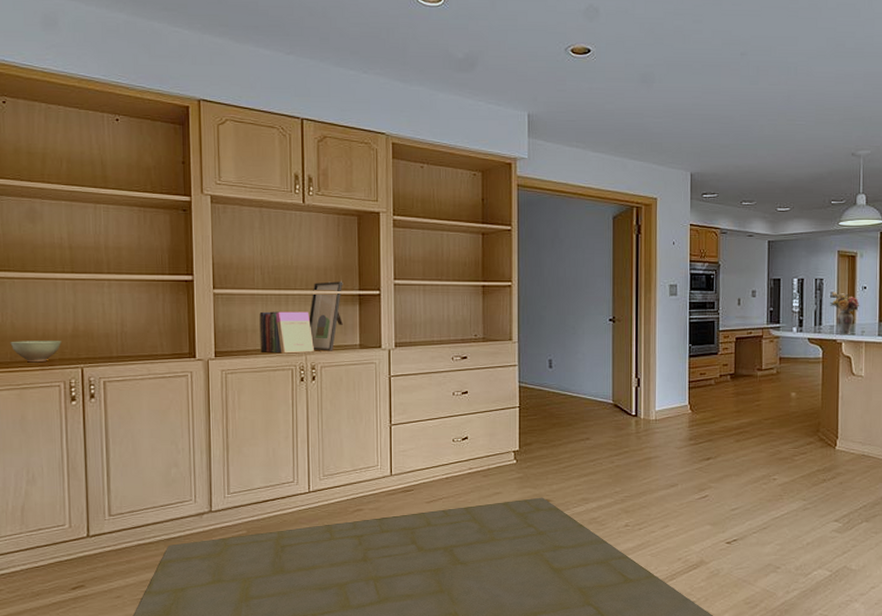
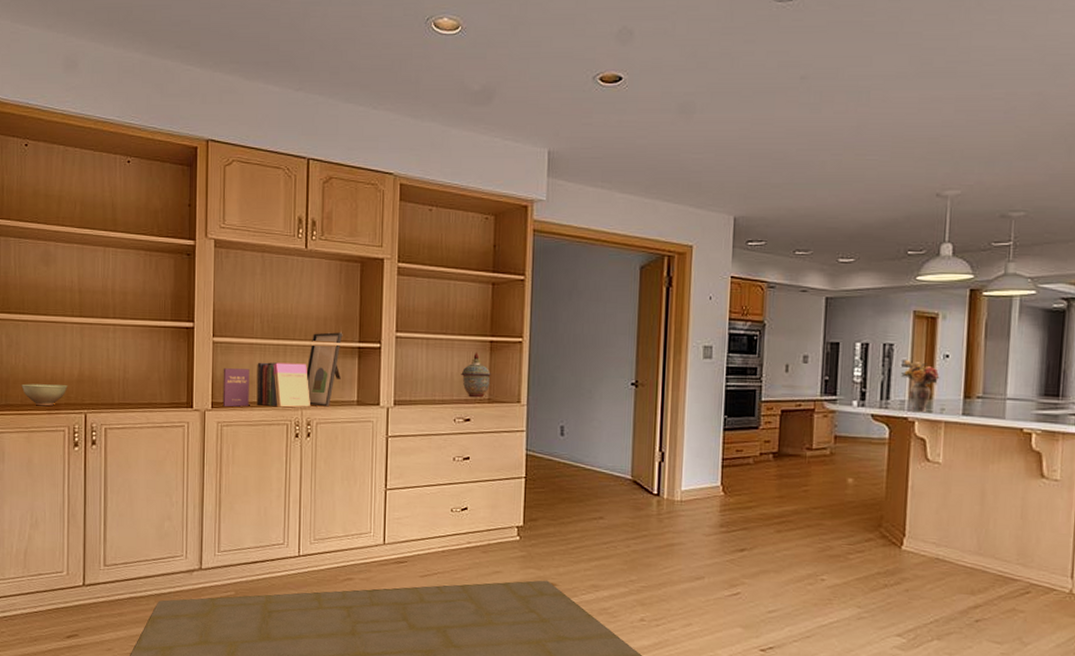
book: none [225,318,253,356] -> present [222,368,250,407]
decorative jar: none [457,296,484,338] -> present [461,352,491,398]

